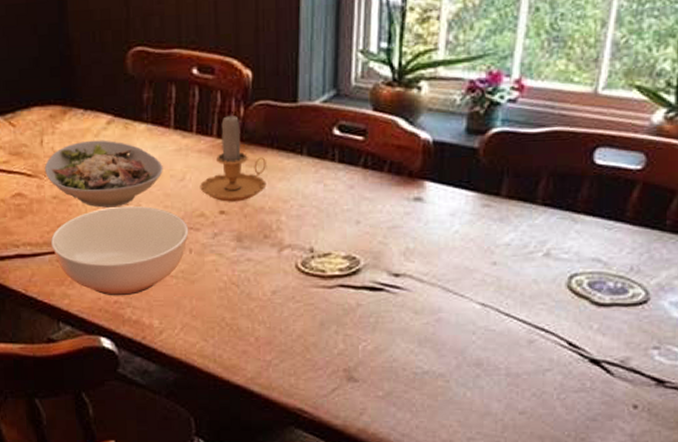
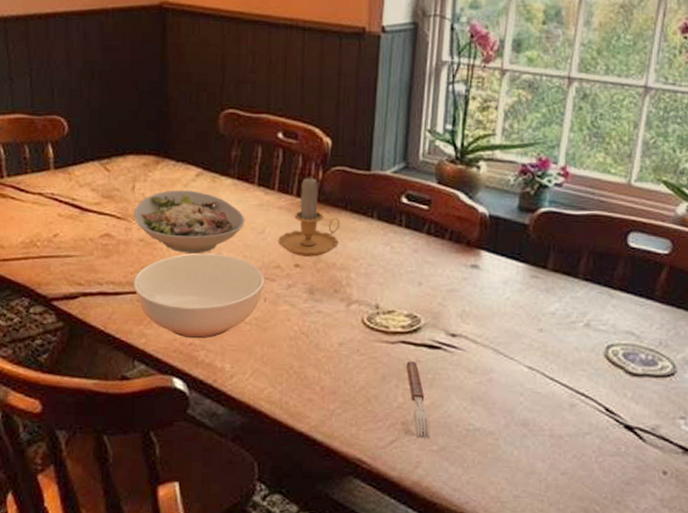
fork: none [346,305,375,385] -> present [406,361,430,439]

